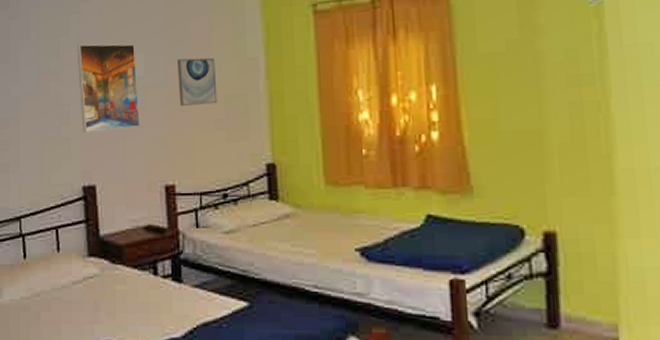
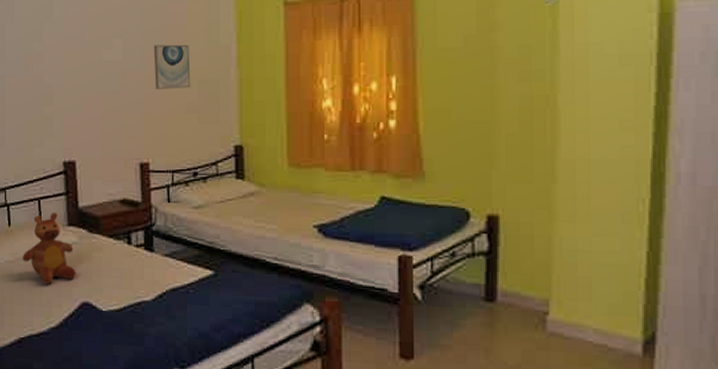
teddy bear: none [39,241,98,323] -> present [22,211,76,285]
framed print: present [76,44,140,132] -> none [59,28,118,112]

